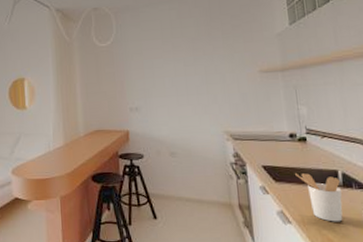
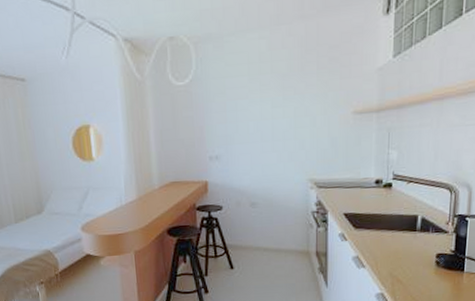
utensil holder: present [295,173,343,222] -> none [376,219,418,265]

